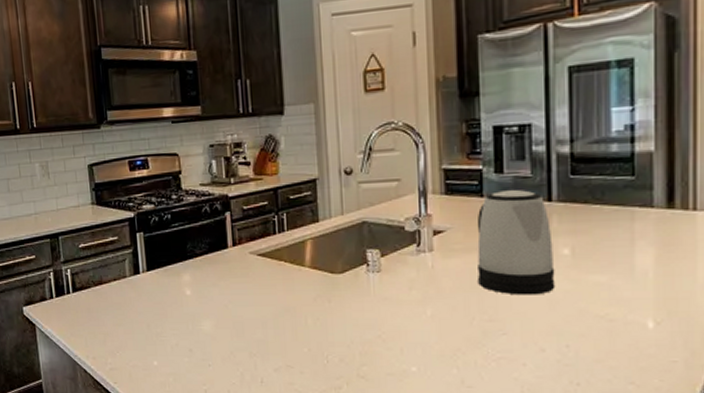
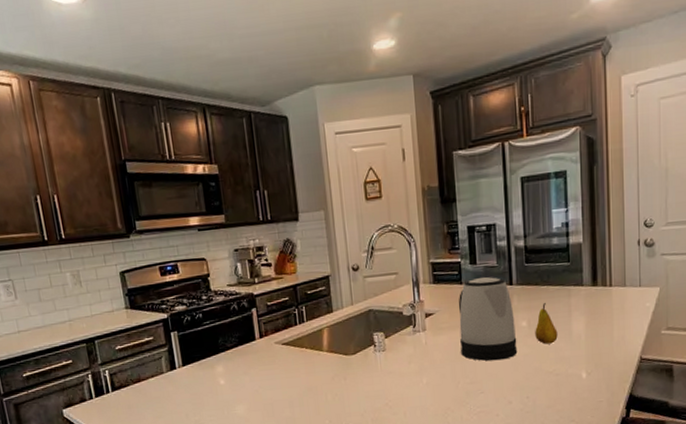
fruit: none [581,227,614,280] -> present [535,303,558,344]

